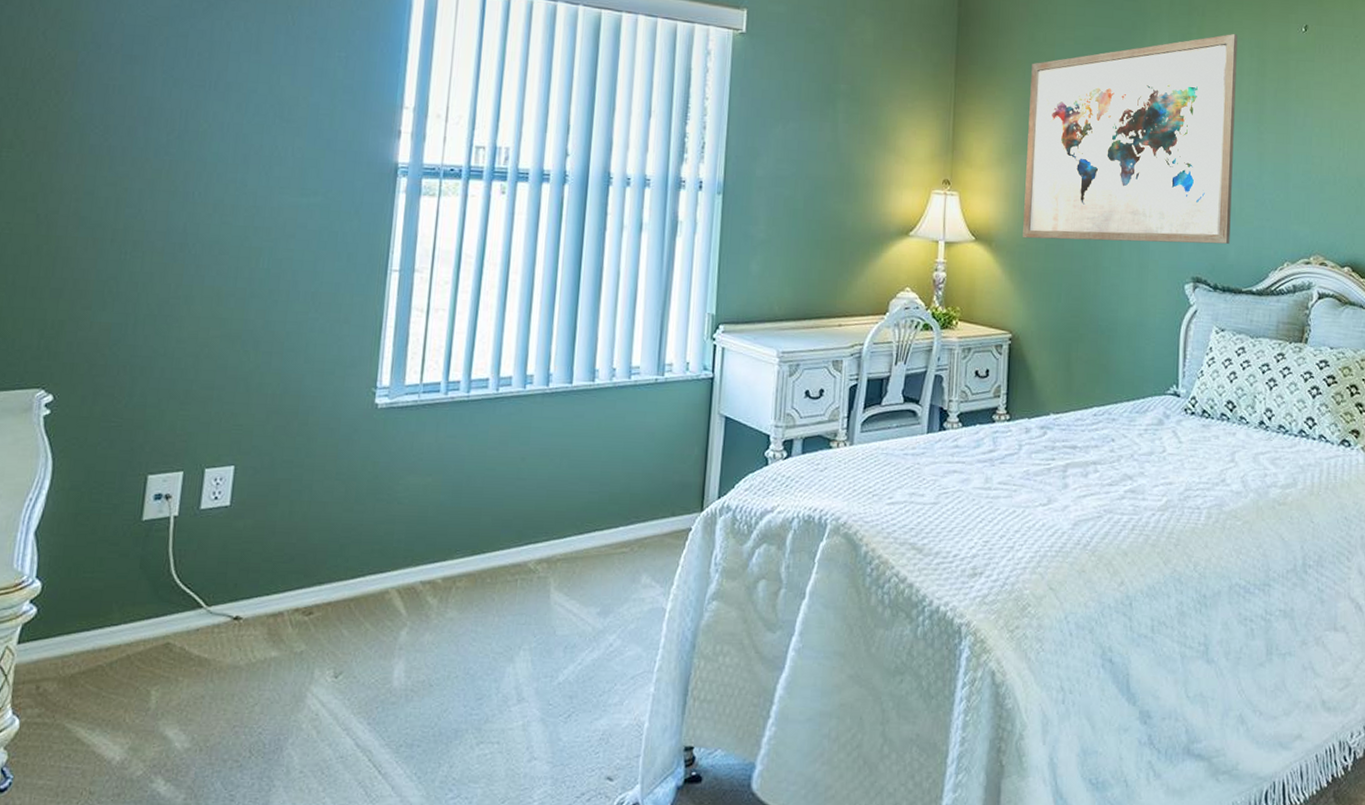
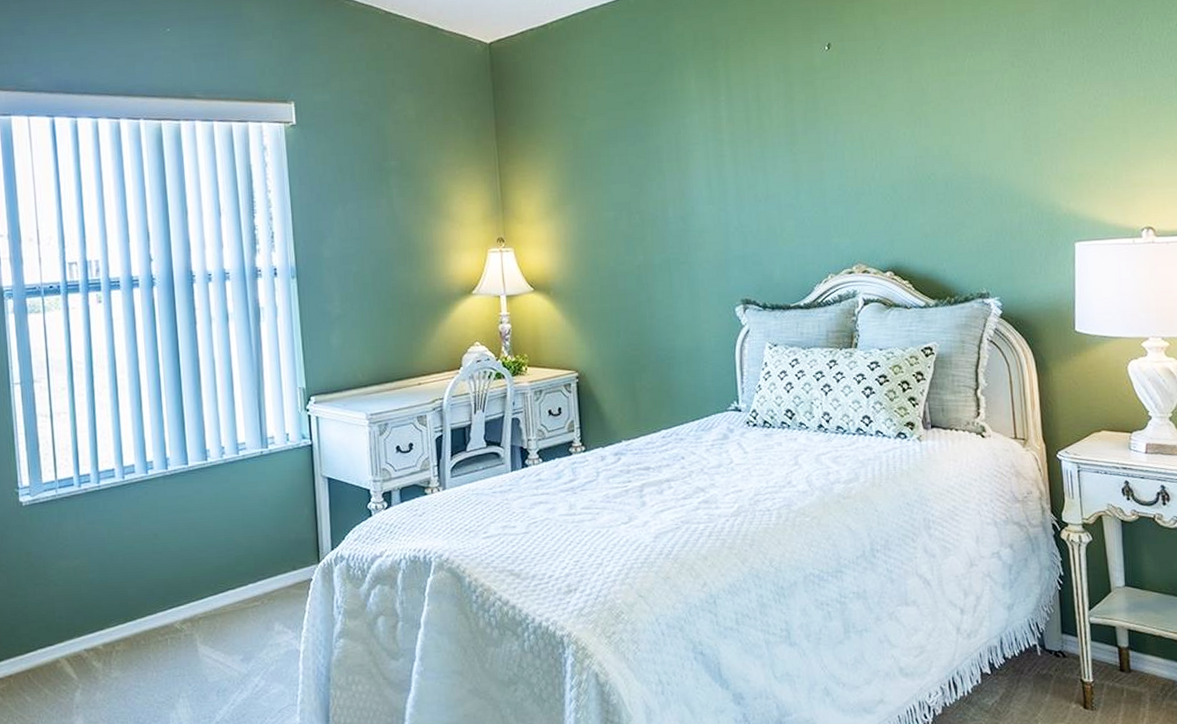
wall art: present [1023,33,1238,244] -> none [567,61,774,283]

